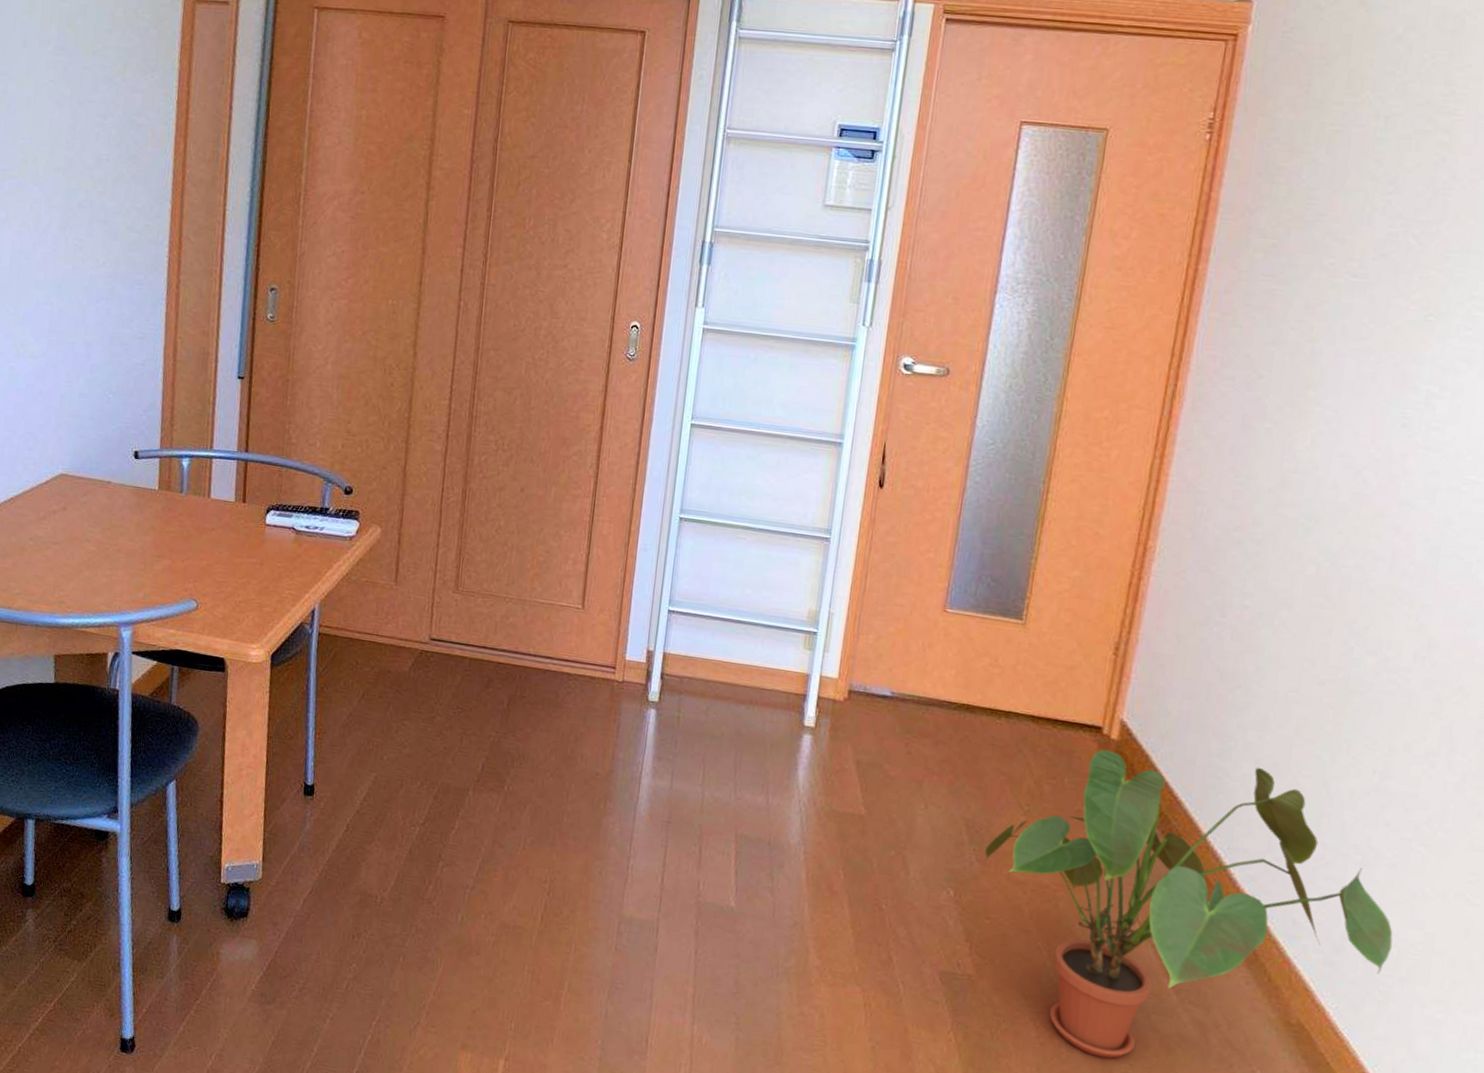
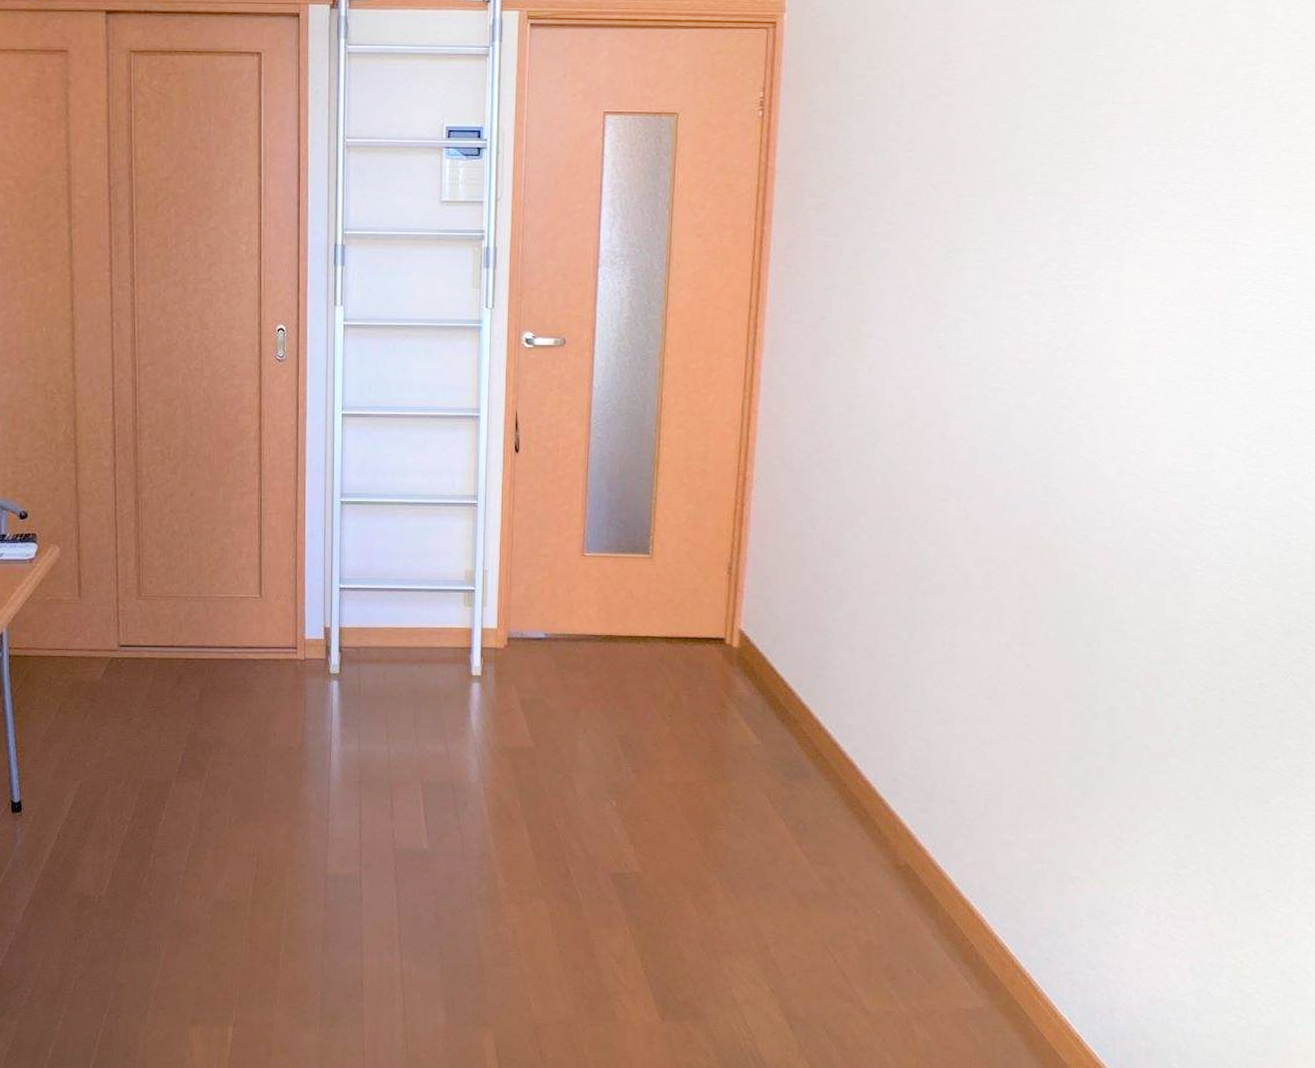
house plant: present [984,749,1393,1059] -> none [638,653,972,923]

